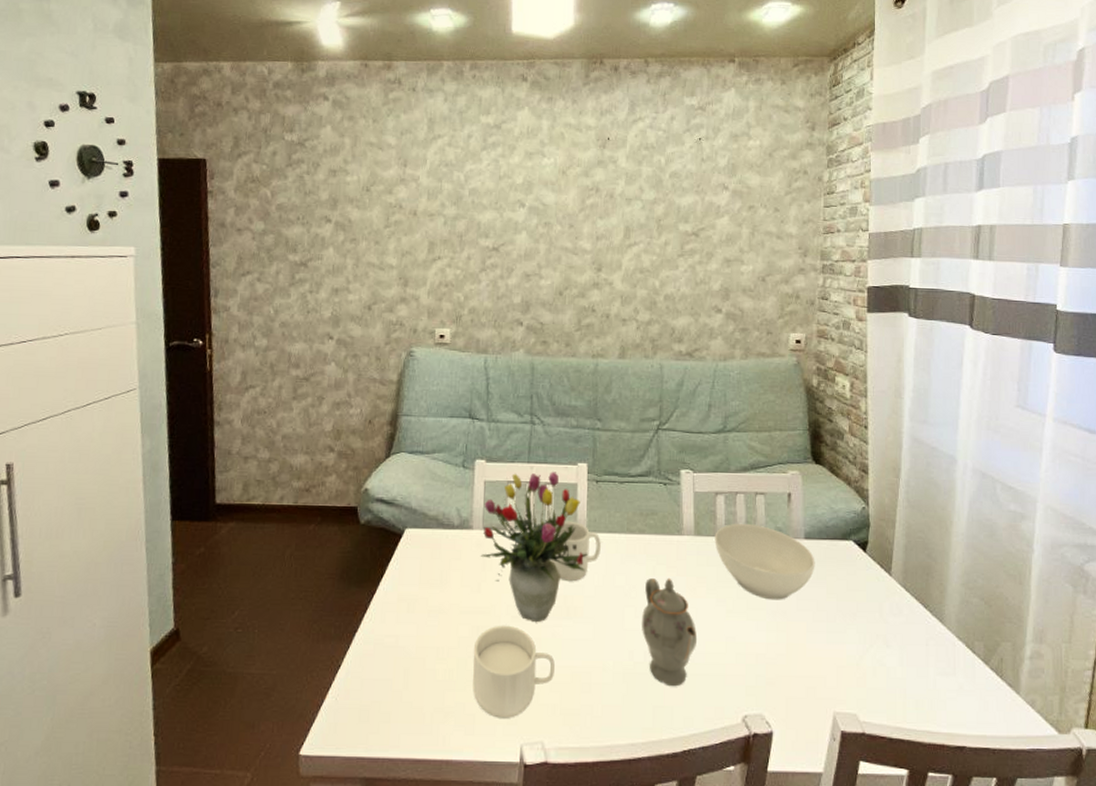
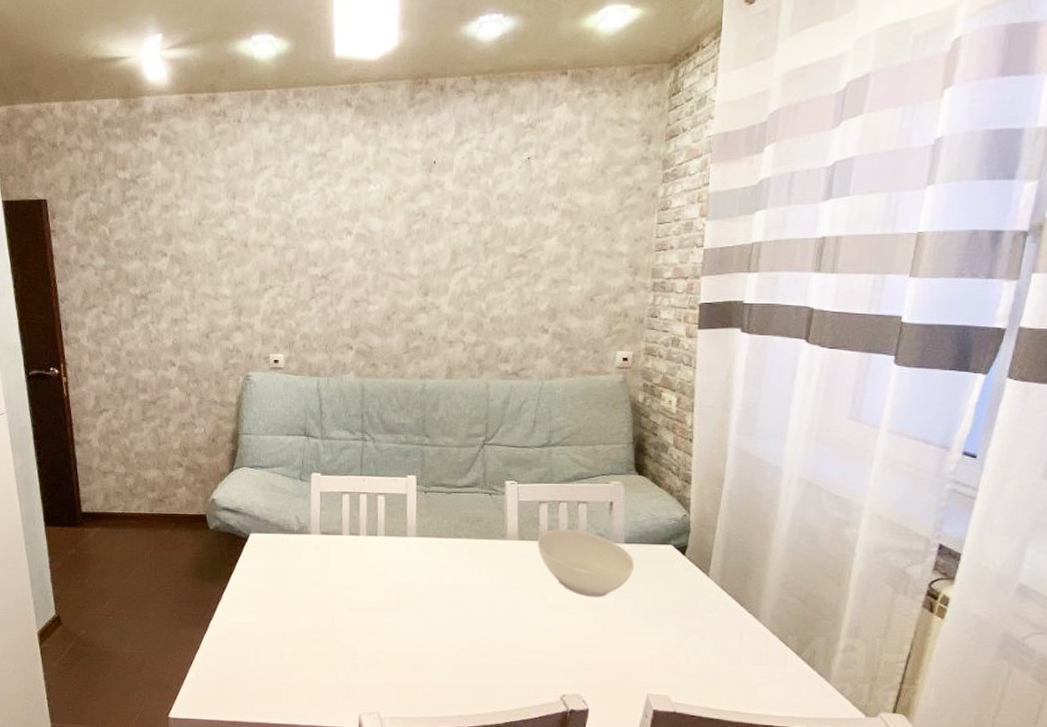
cup: present [472,625,555,718] -> none [315,616,388,693]
flower arrangement: present [480,471,589,623] -> none [318,483,419,614]
mug: present [550,520,601,581] -> none [383,527,430,579]
teapot: present [641,578,698,686] -> none [467,577,520,669]

